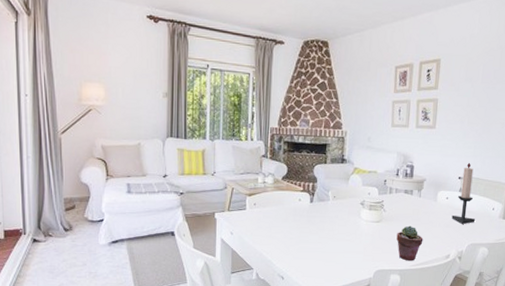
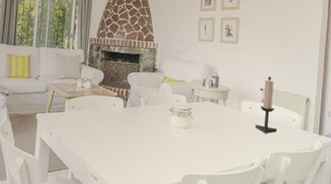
potted succulent: present [396,225,423,261] -> none [203,133,229,168]

